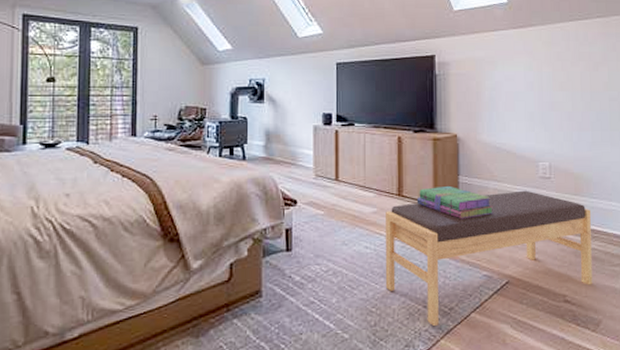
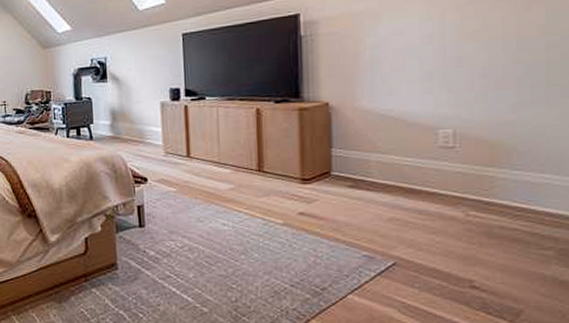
bench: present [385,190,593,326] -> none [244,162,512,305]
stack of books: present [416,185,493,219] -> none [280,159,376,196]

